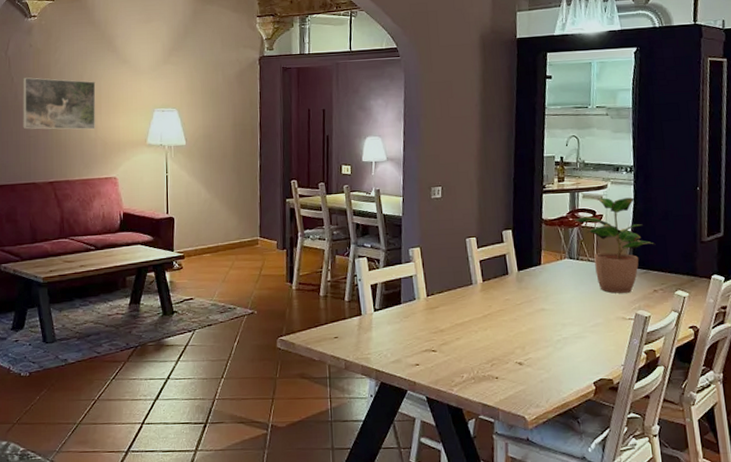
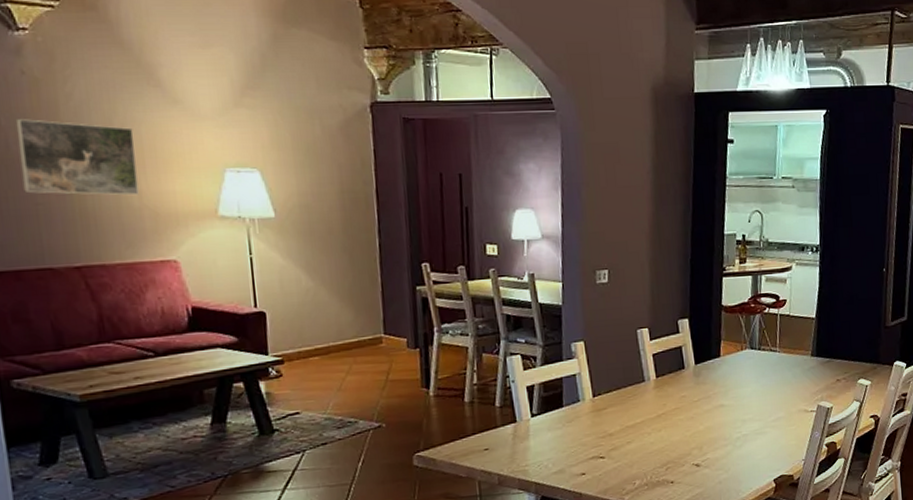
potted plant: present [574,197,656,293] -> none [756,280,840,385]

